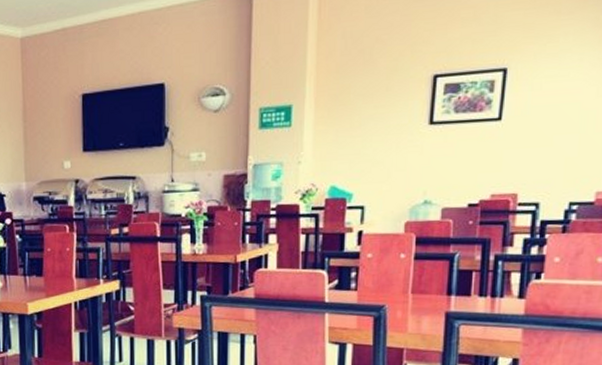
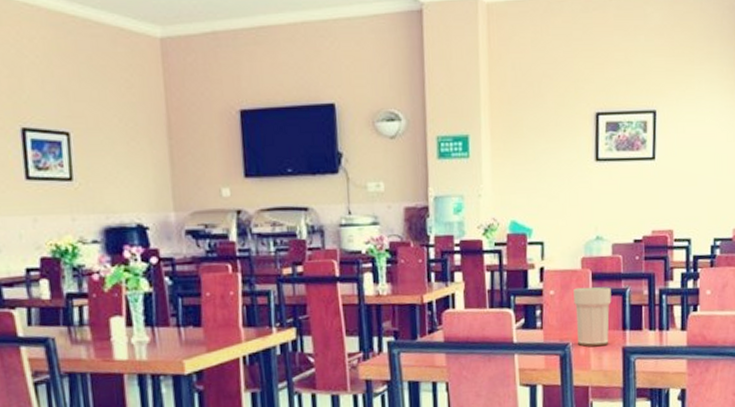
cup: none [393,251,437,311] -> present [573,286,611,348]

